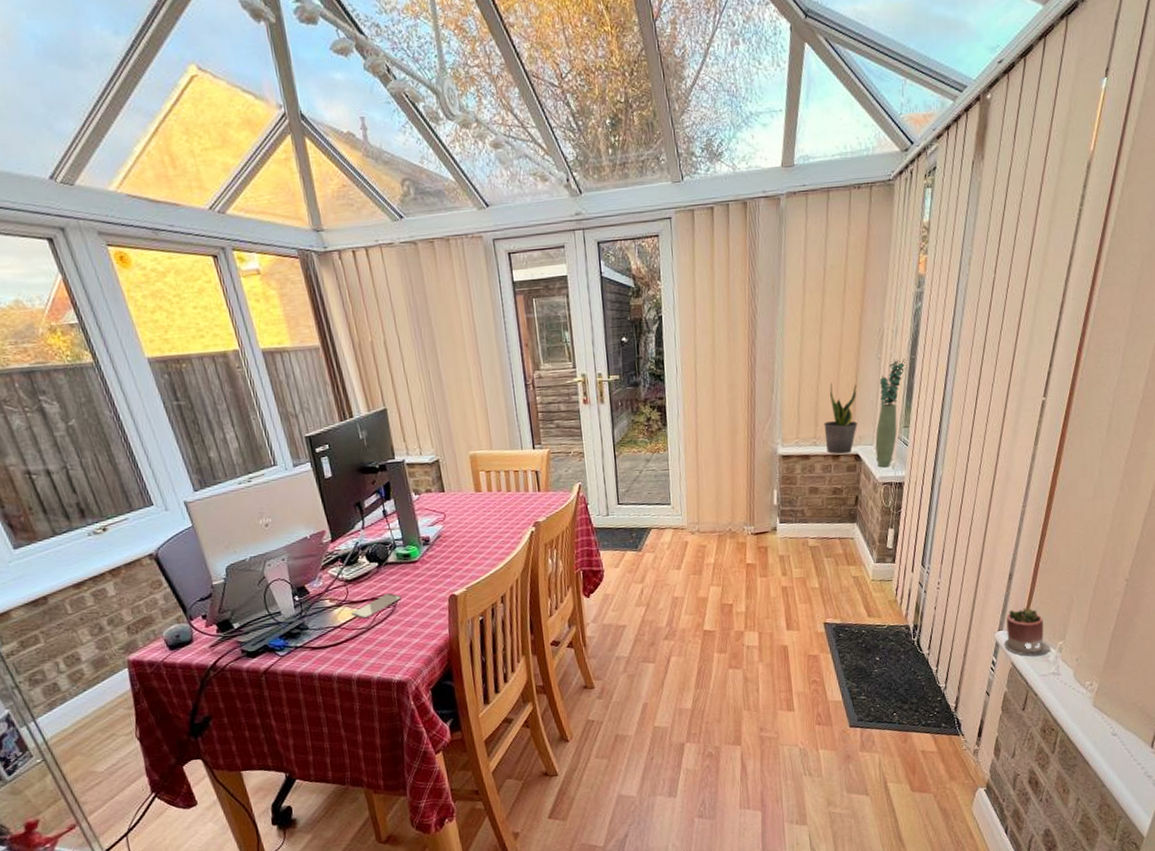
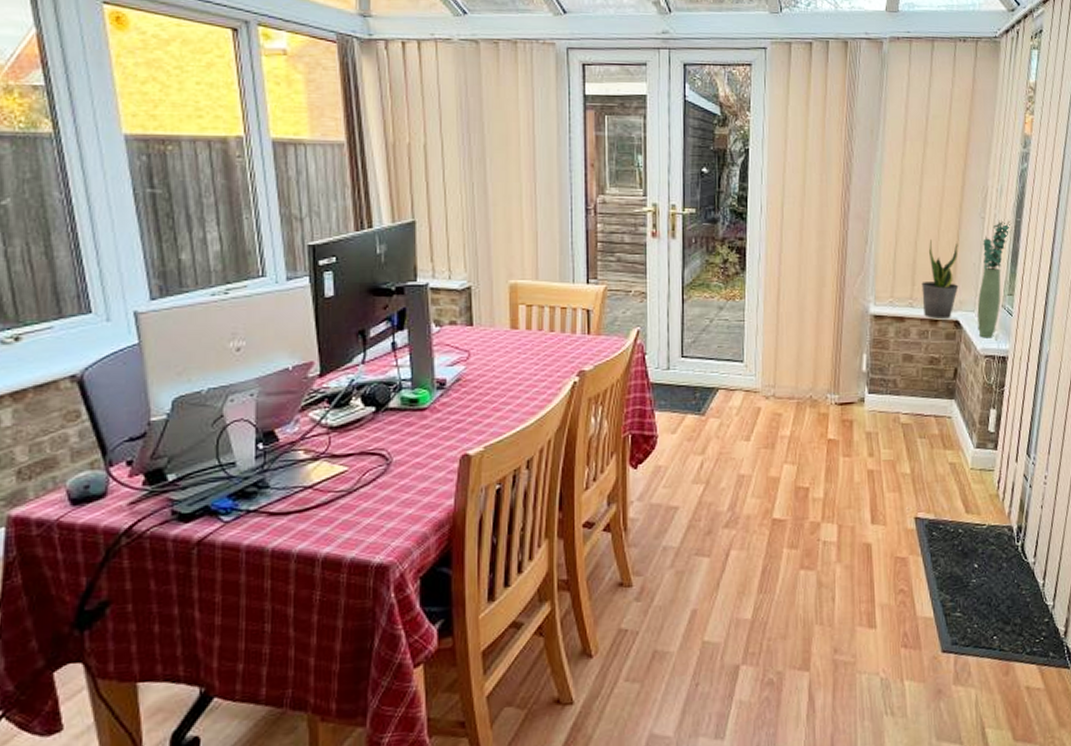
smartphone: present [351,593,402,619] -> none [330,447,400,479]

